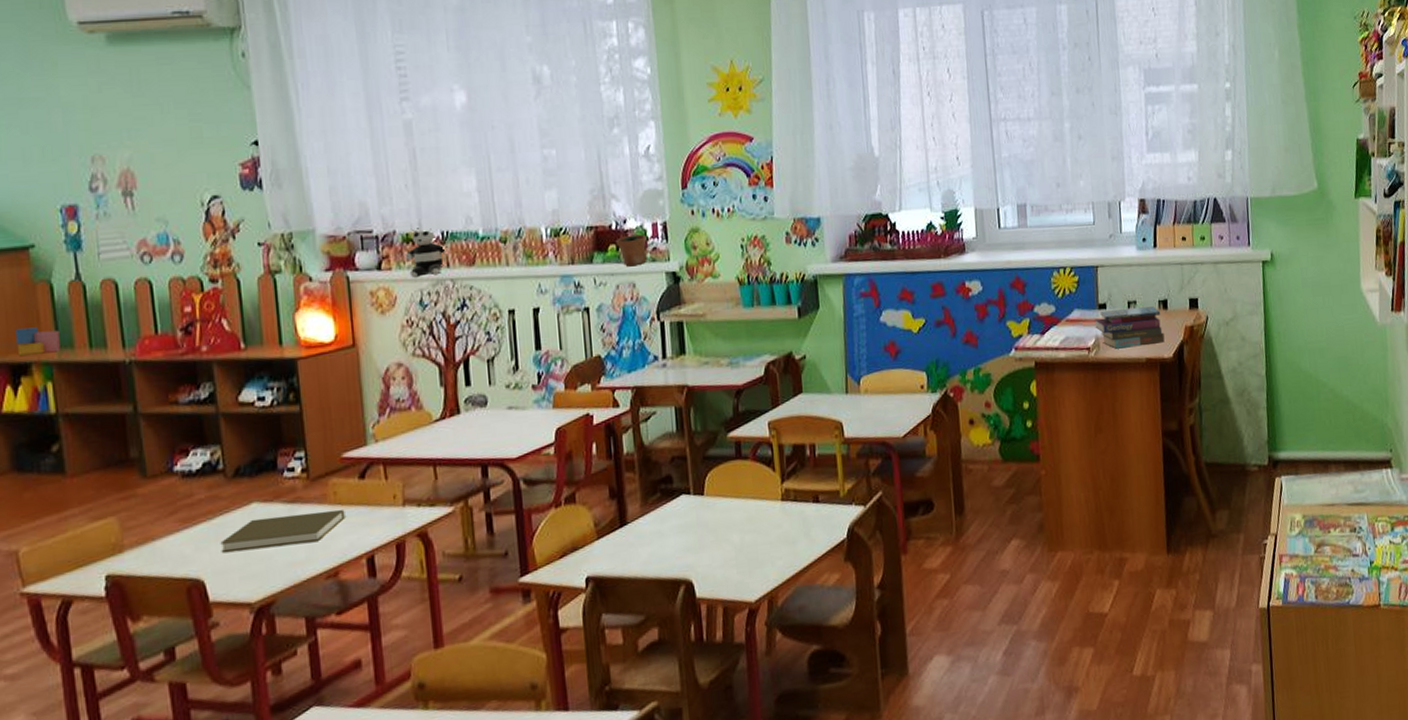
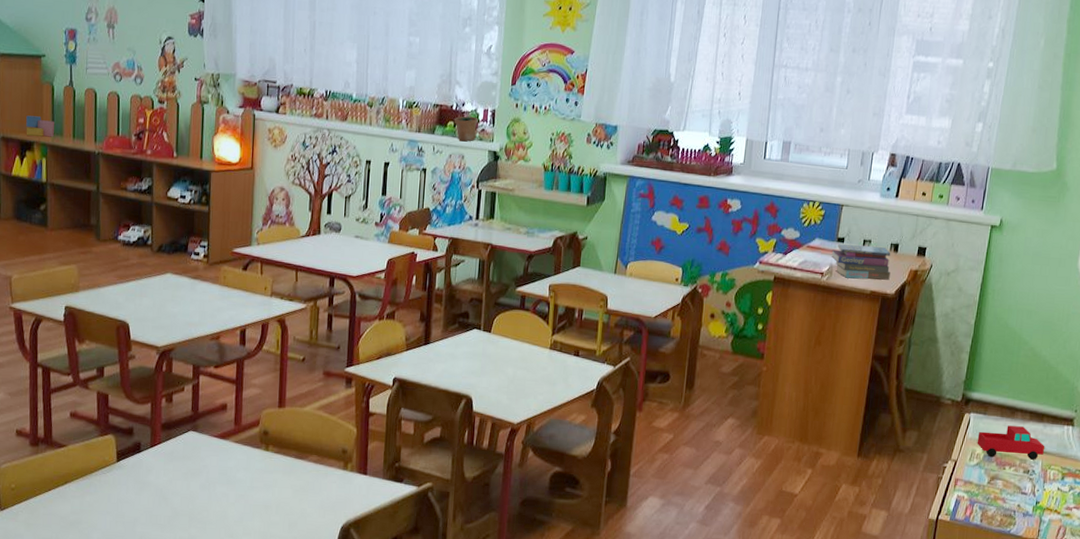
book: present [220,509,345,552] -> none [142,285,230,310]
stuffed animal: present [405,228,448,279] -> none [297,84,329,124]
toy truck: none [1293,479,1368,523] -> present [977,425,1045,460]

